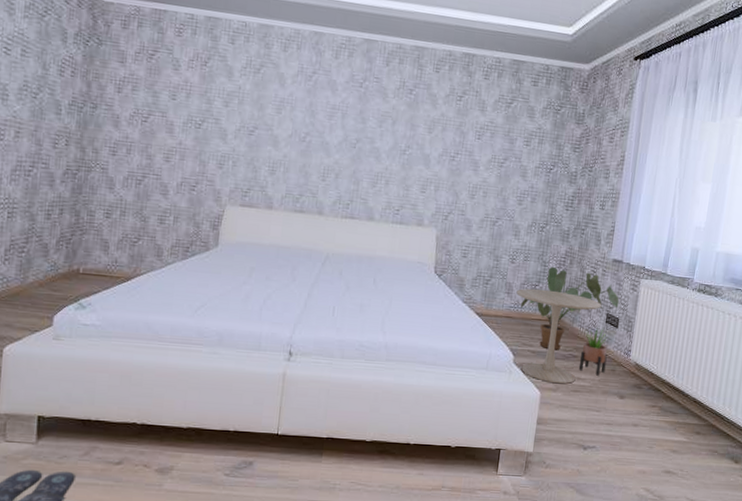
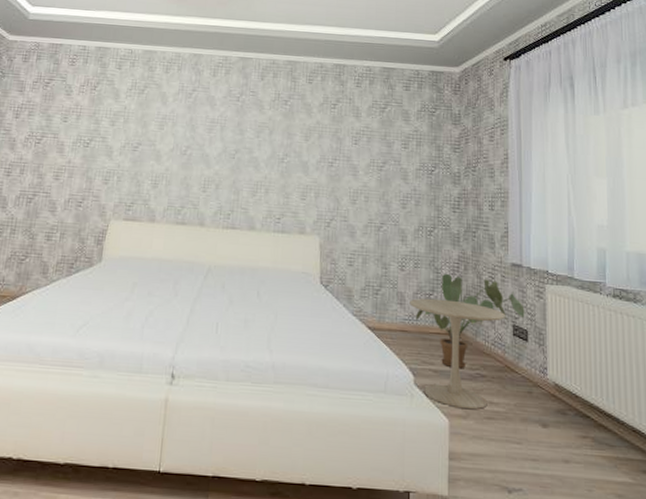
potted plant: present [579,328,607,376] -> none [490,342,520,399]

